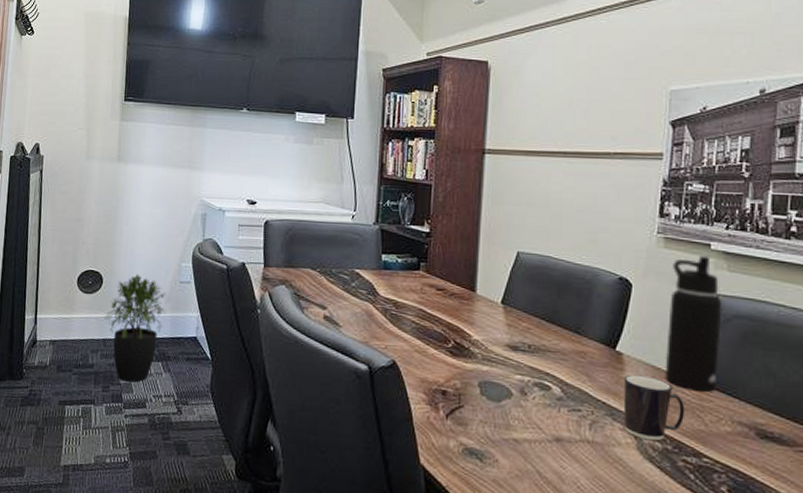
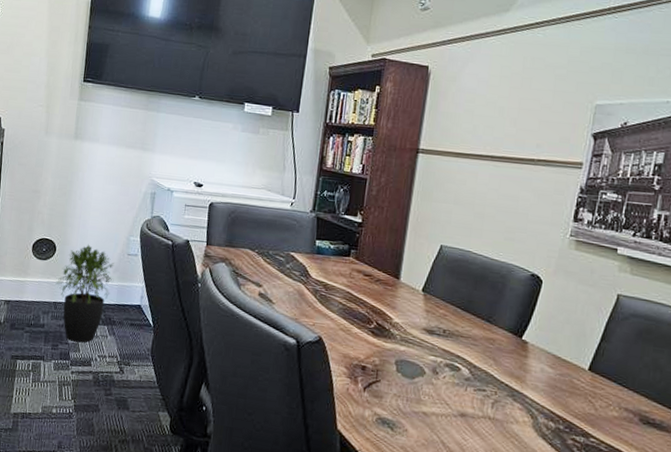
mug: present [623,374,685,441] -> none [522,361,579,421]
water bottle: present [665,255,722,392] -> none [563,258,622,381]

